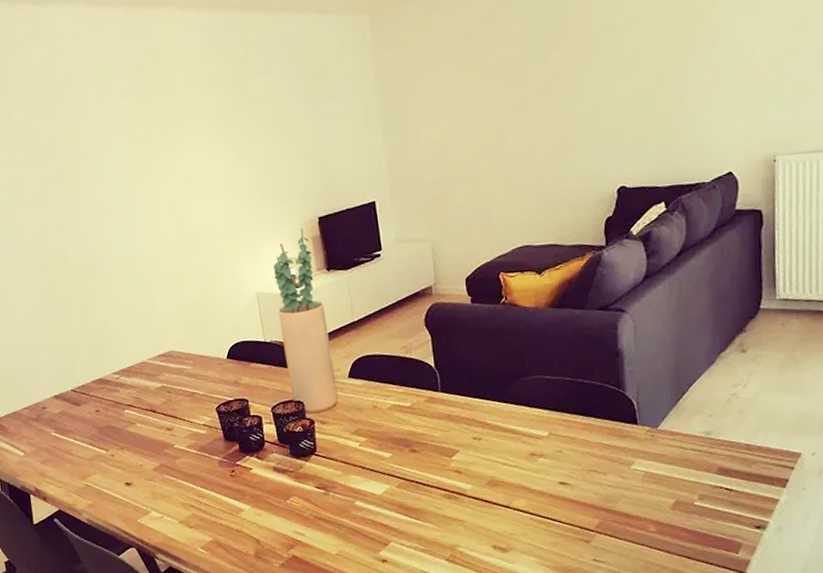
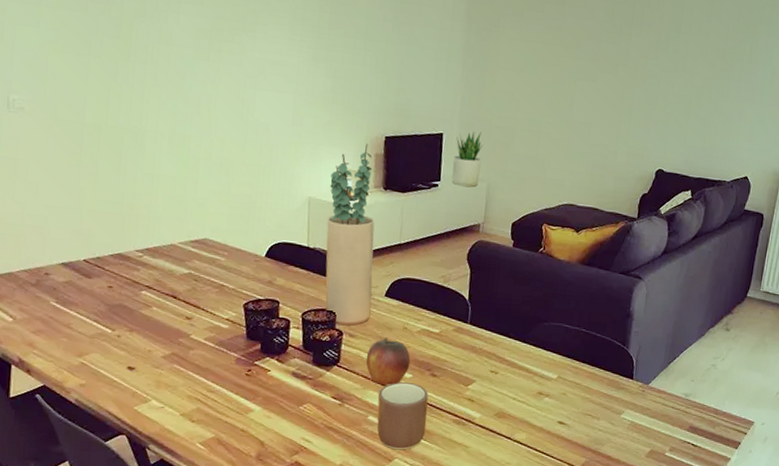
fruit: none [341,419,387,468] -> present [366,337,411,385]
mug: none [361,462,417,533] -> present [377,382,429,450]
planter: none [390,190,422,252] -> present [452,131,483,188]

